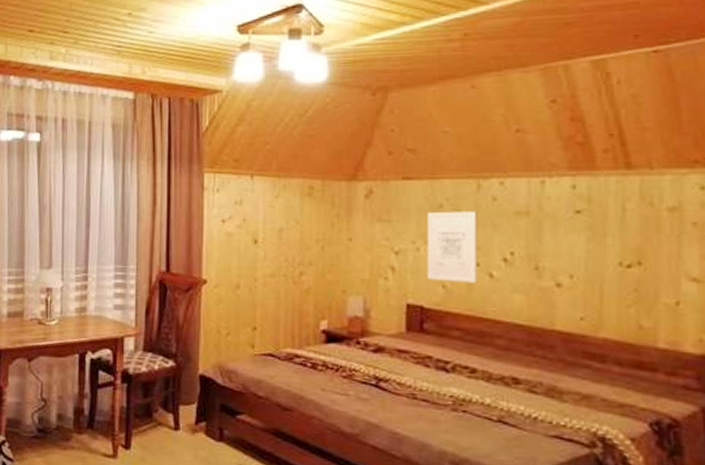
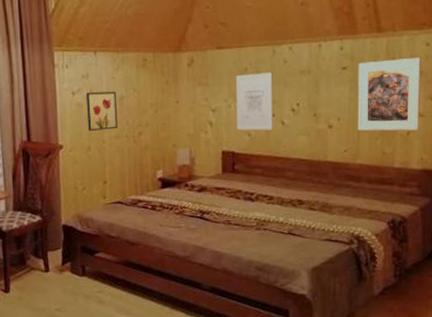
wall art: none [238,221,274,266] -> present [86,91,118,131]
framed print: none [598,204,695,300] -> present [357,58,421,131]

